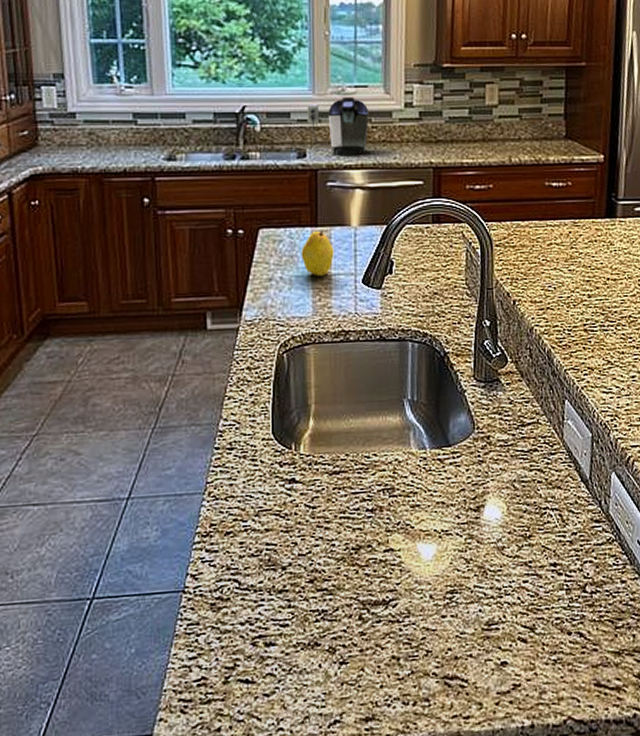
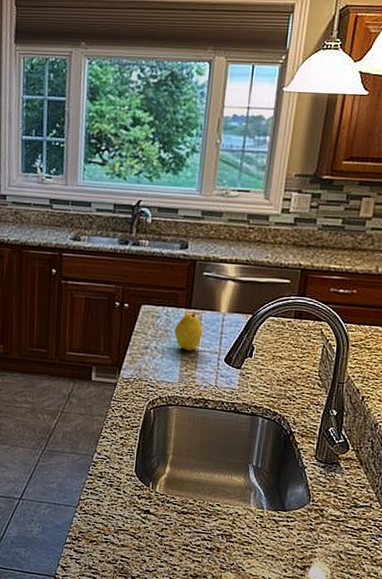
coffee maker: present [307,96,370,157] -> none [192,198,249,252]

